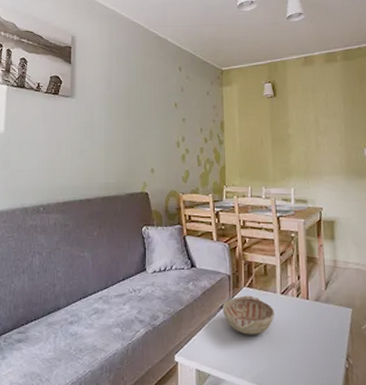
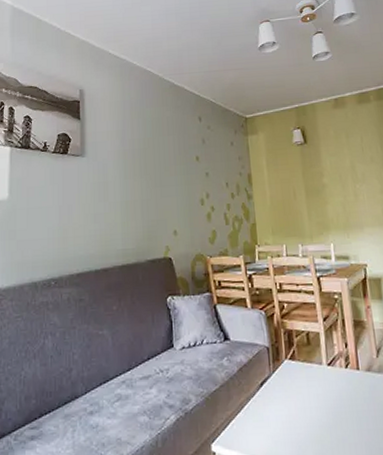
decorative bowl: present [222,295,274,335] -> none [262,369,322,416]

